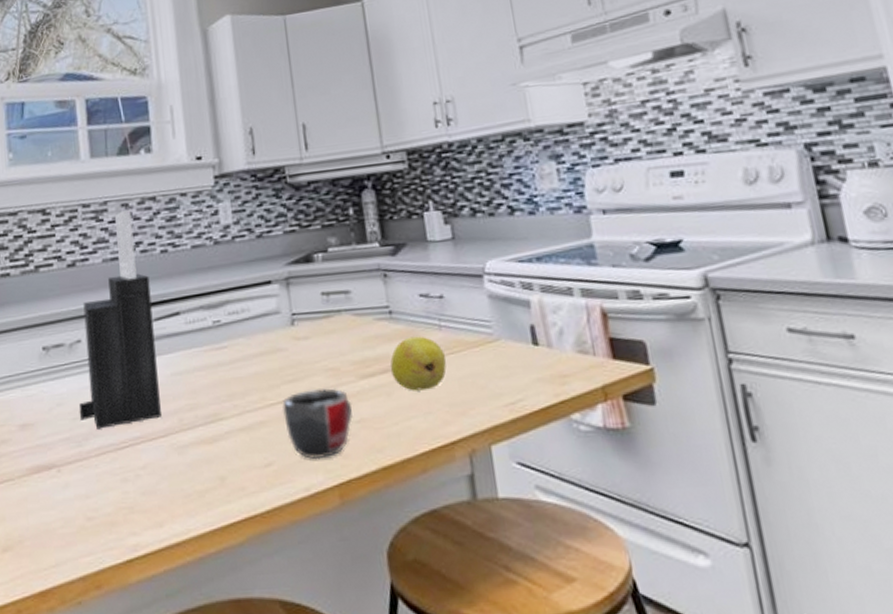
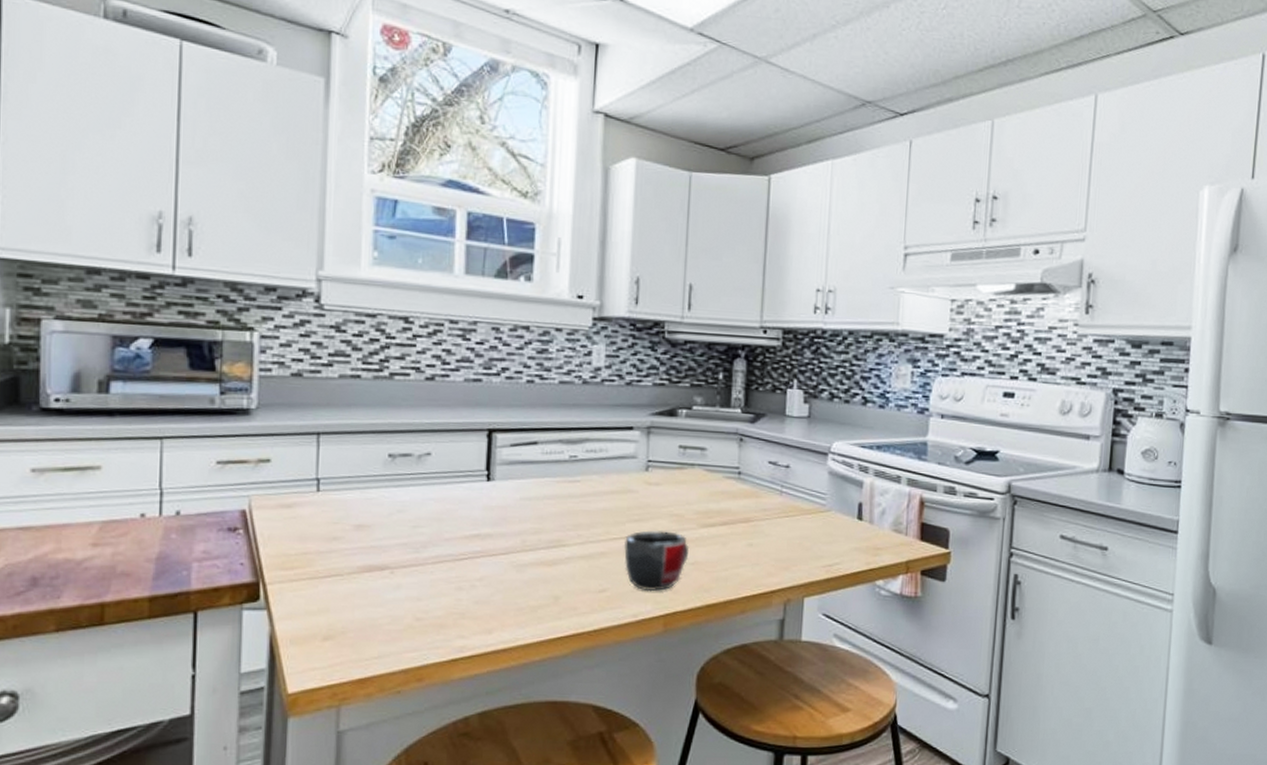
knife block: present [80,210,161,429] -> none [421,334,511,540]
fruit: present [390,336,447,391] -> none [729,497,780,545]

